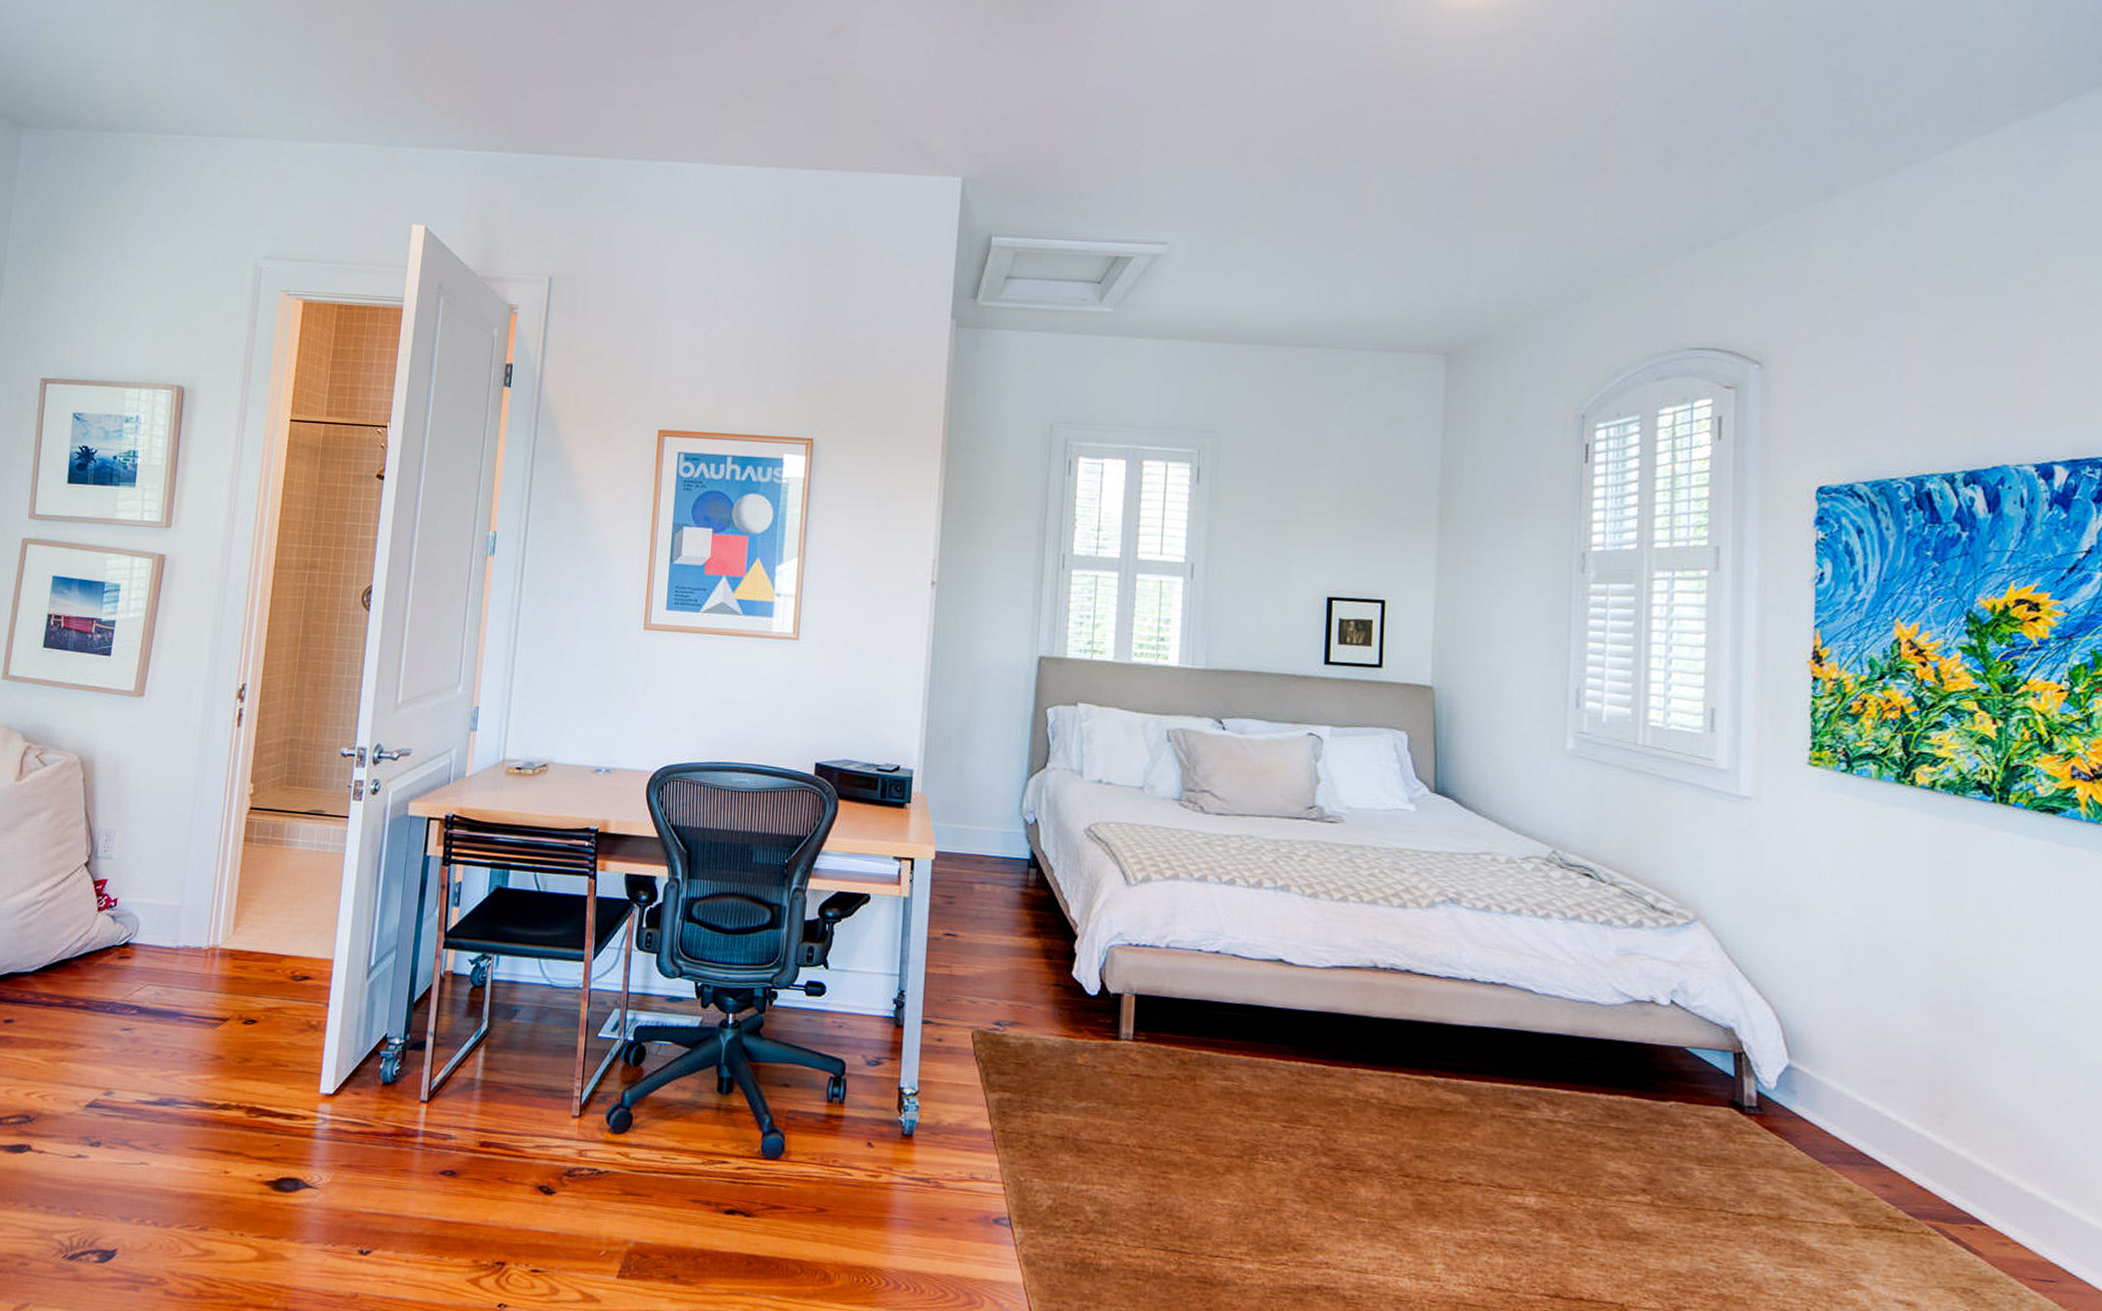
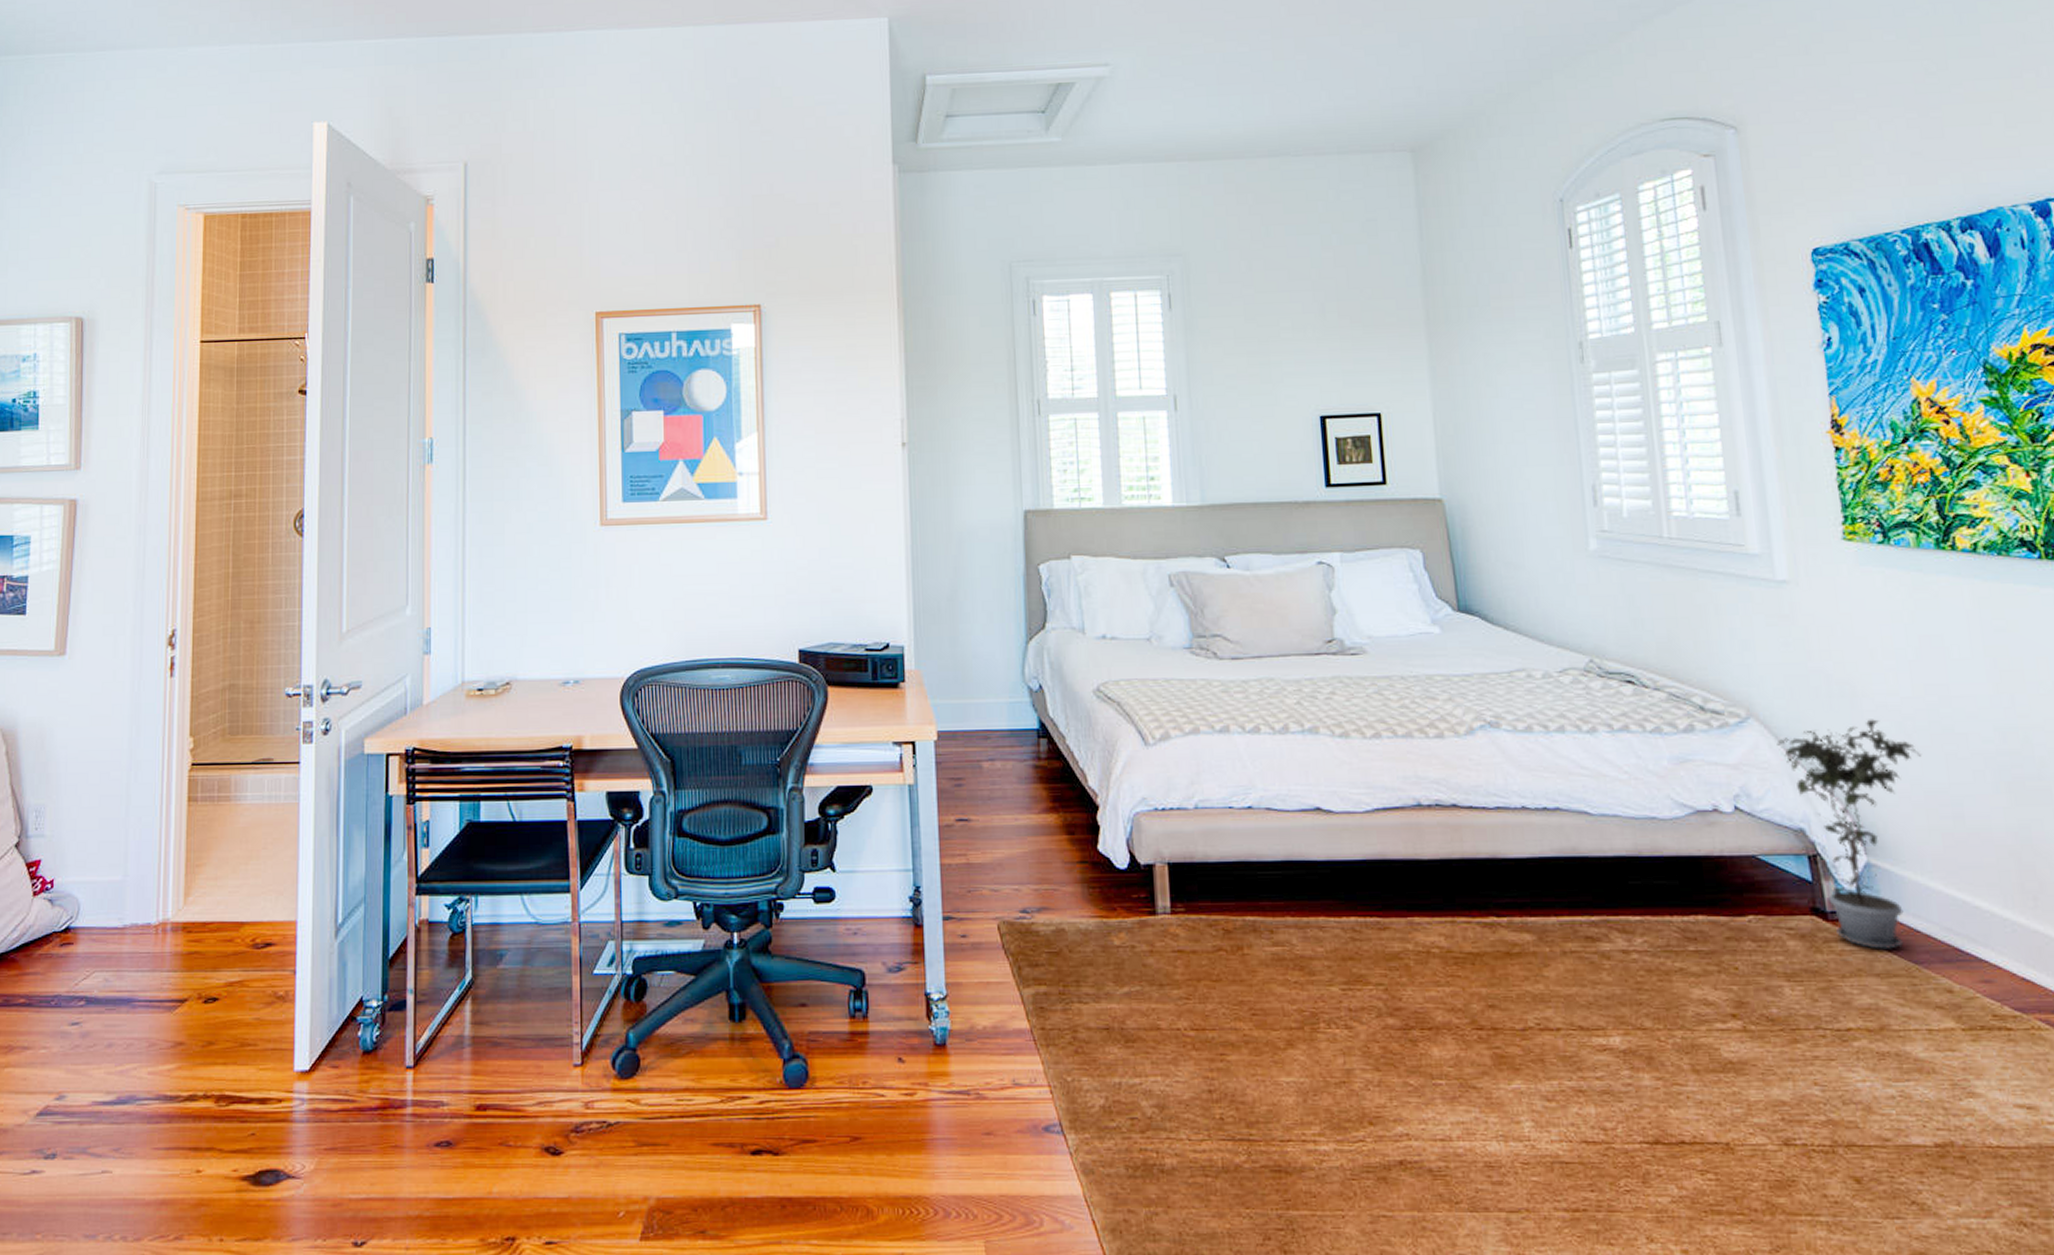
potted plant: none [1719,933,1855,1147] -> present [1776,719,1922,949]

